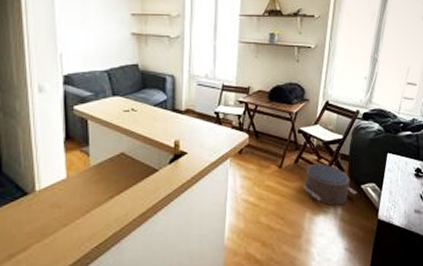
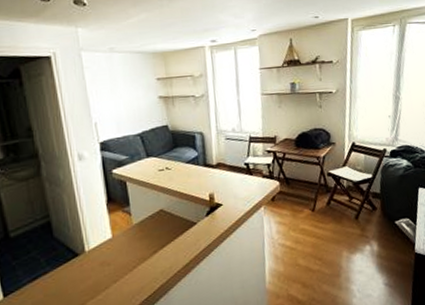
pouf: present [302,163,357,206] -> none [336,203,391,244]

